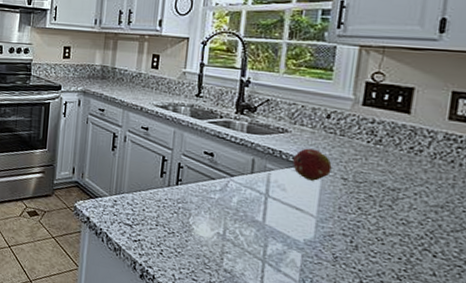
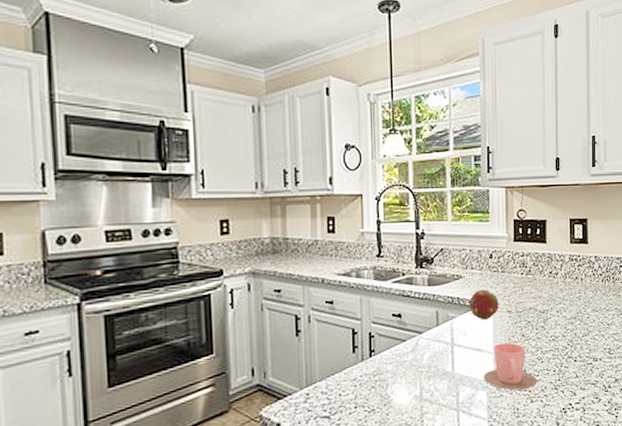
cup: none [299,208,373,268] -> present [483,342,537,391]

